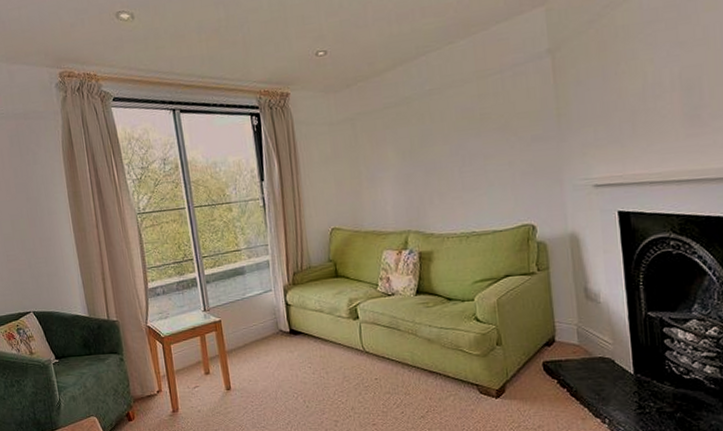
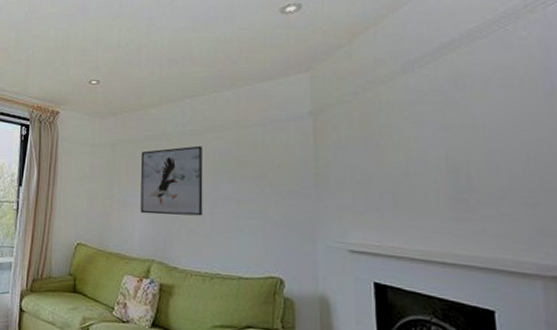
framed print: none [382,105,452,187] -> present [140,146,203,216]

